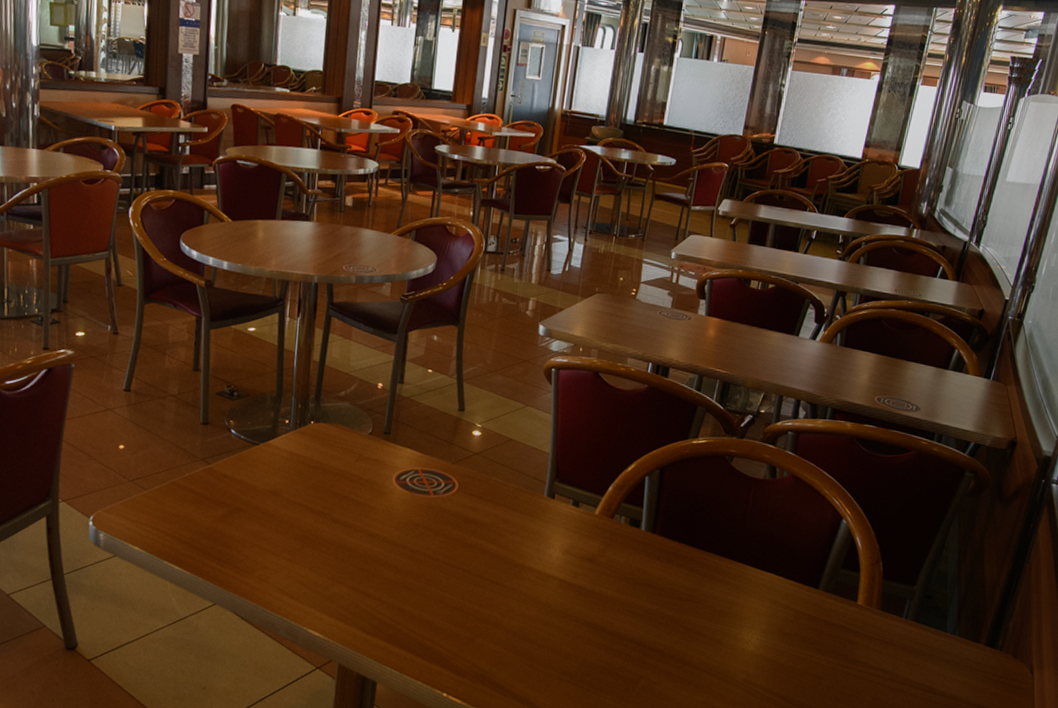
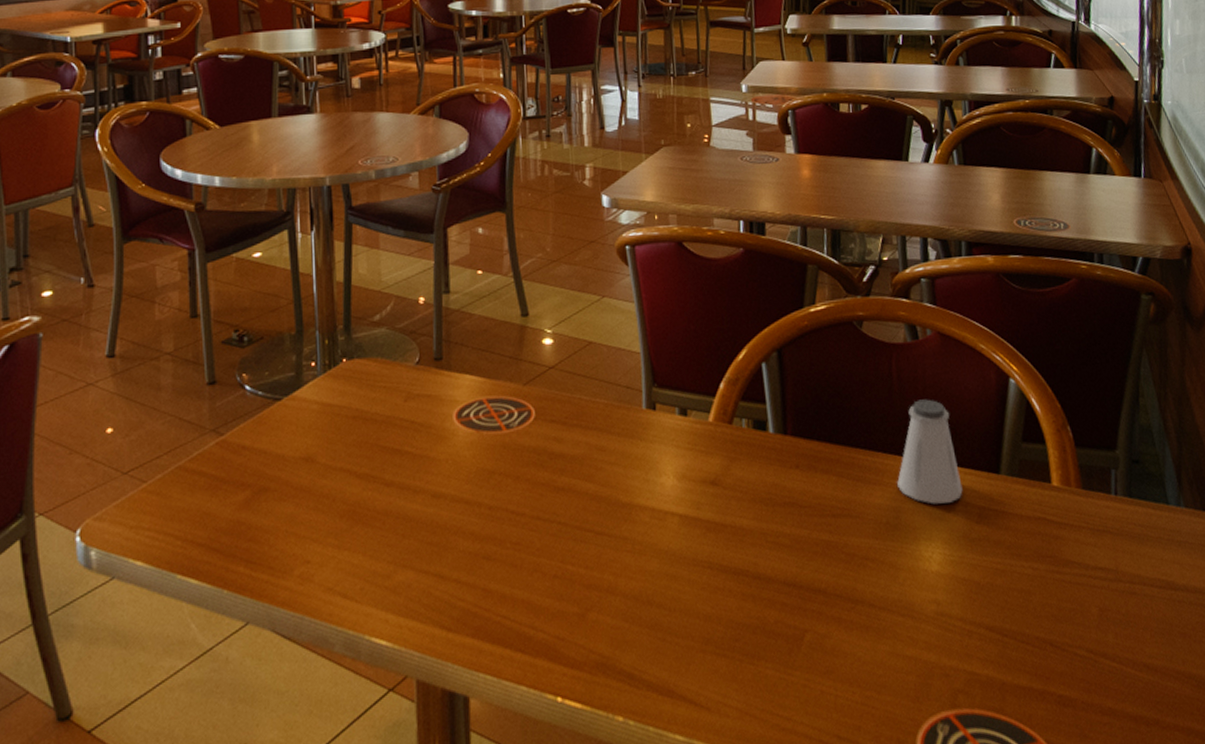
saltshaker: none [735,524,789,604] -> present [897,399,963,504]

